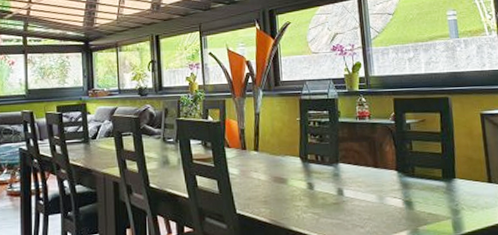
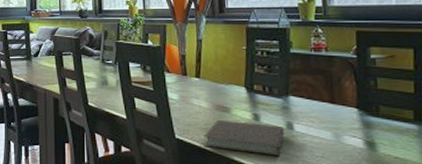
notebook: none [263,191,337,223] -> present [203,119,285,156]

